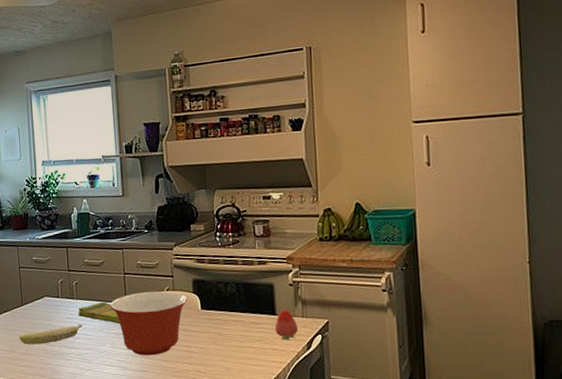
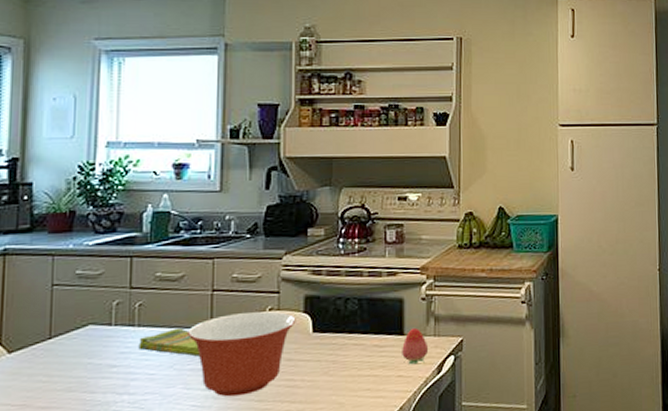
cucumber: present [19,324,83,345] -> none [38,360,144,395]

